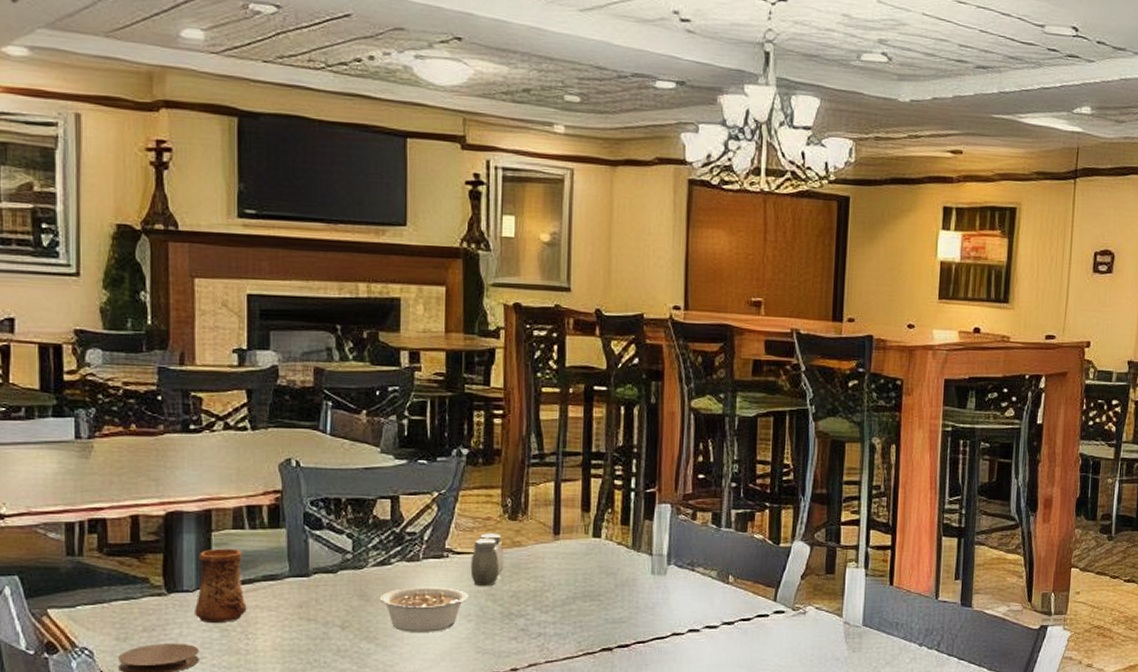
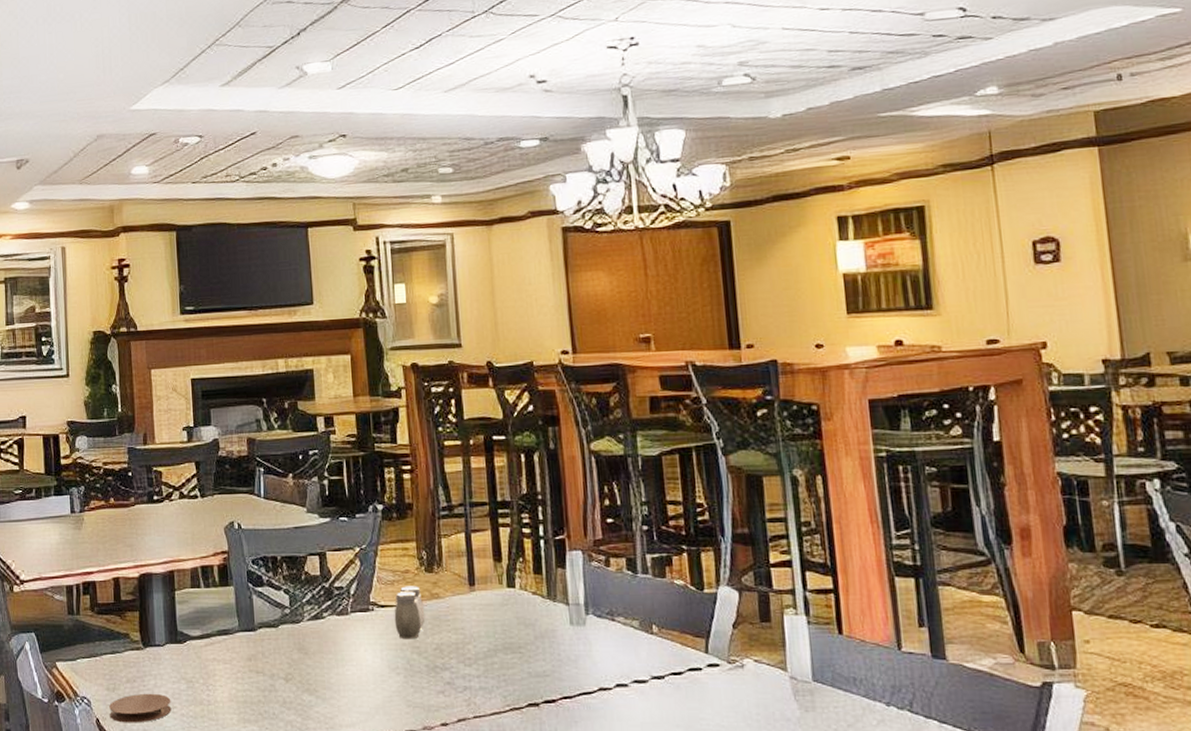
cup: present [195,548,247,624] -> none [165,606,207,676]
legume: present [379,587,468,632] -> none [315,640,395,685]

